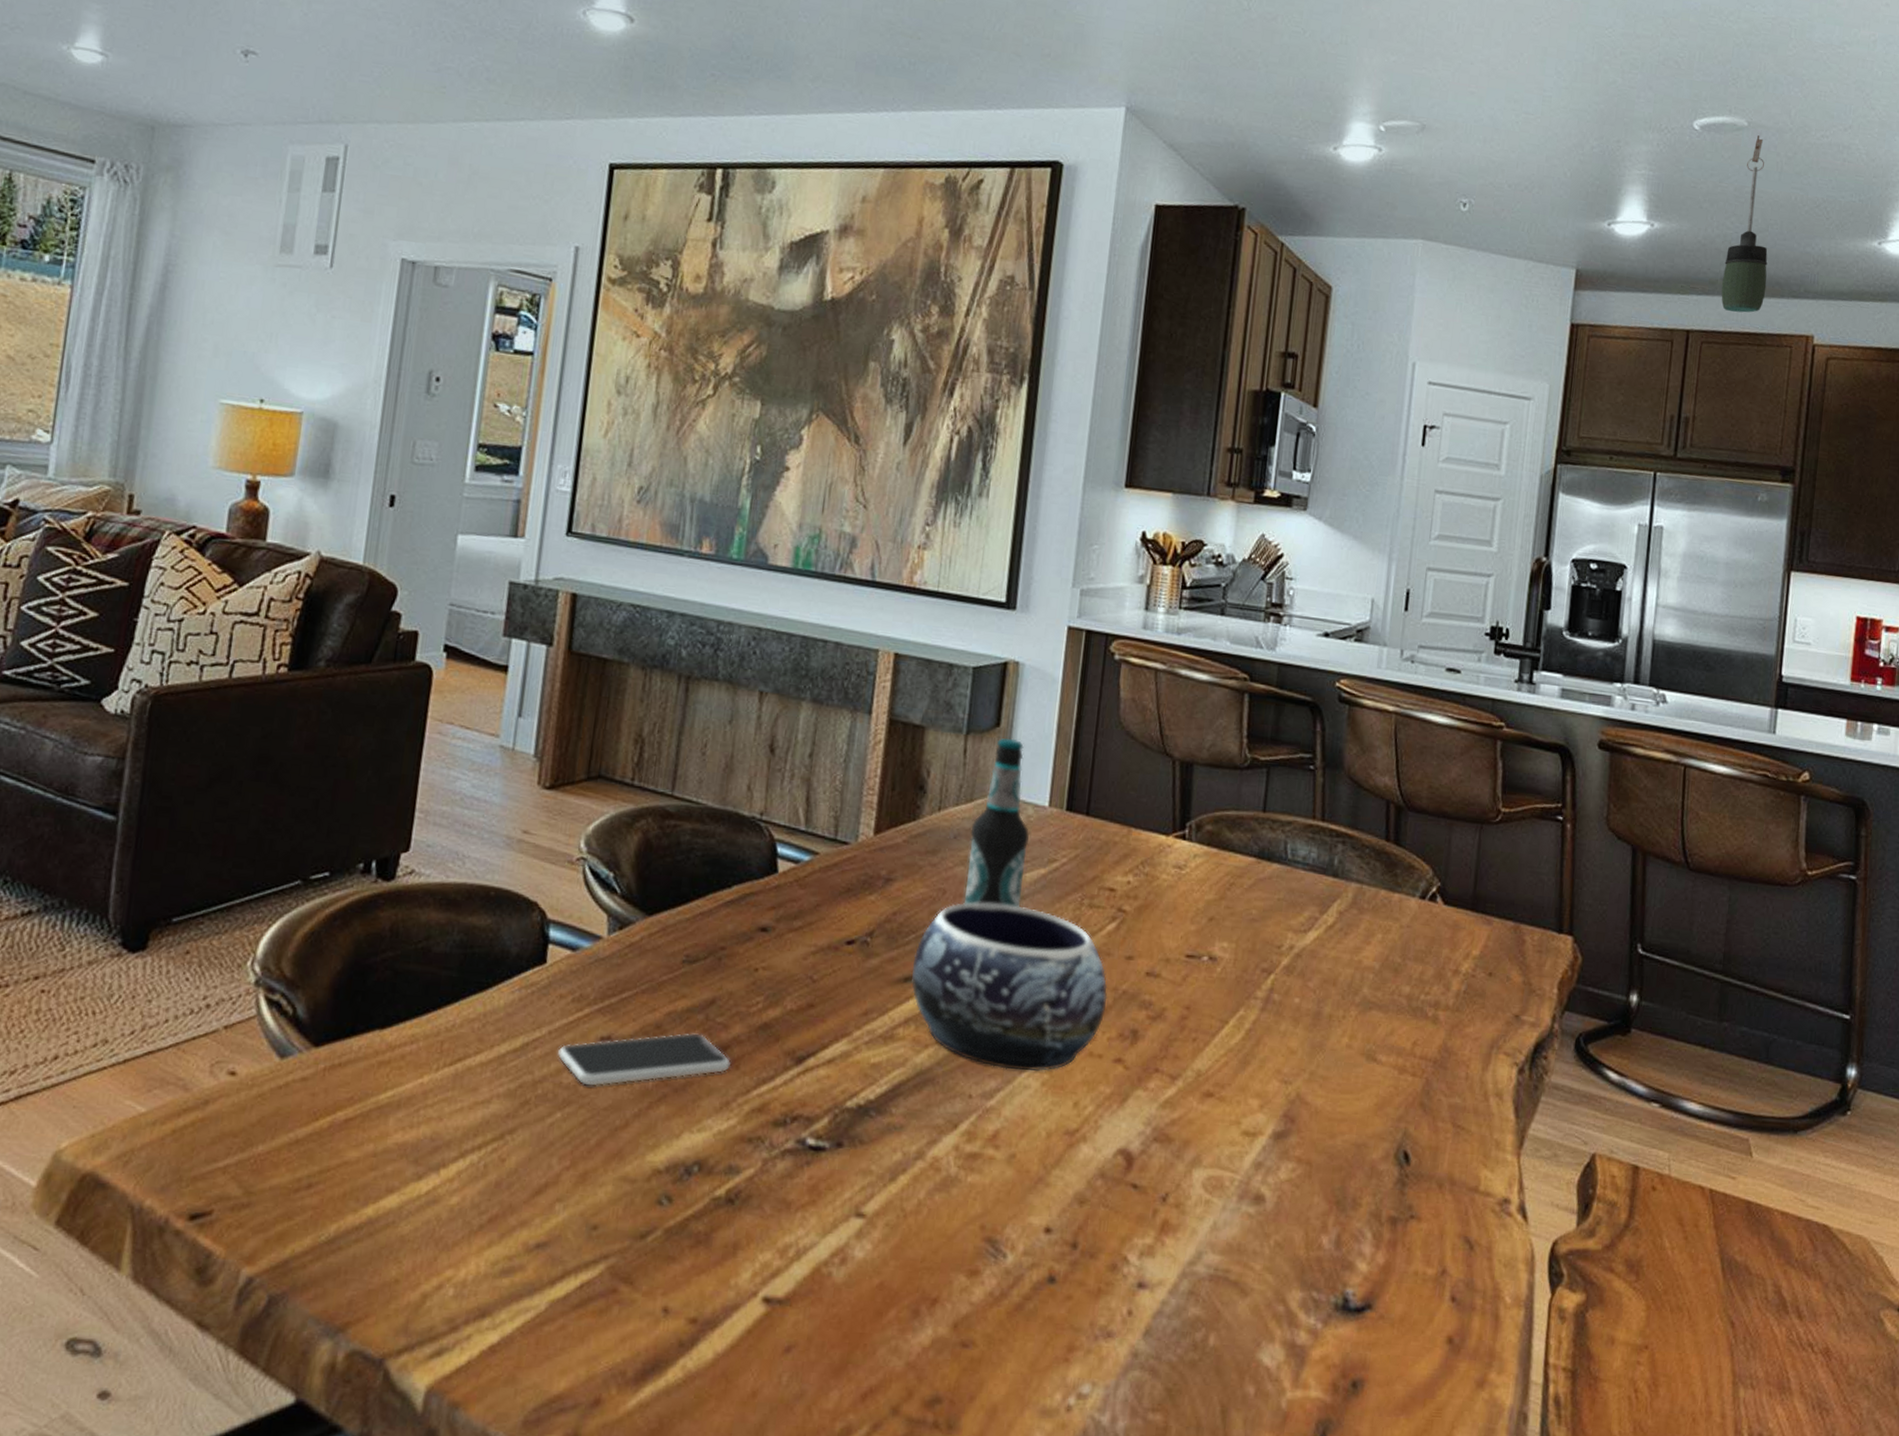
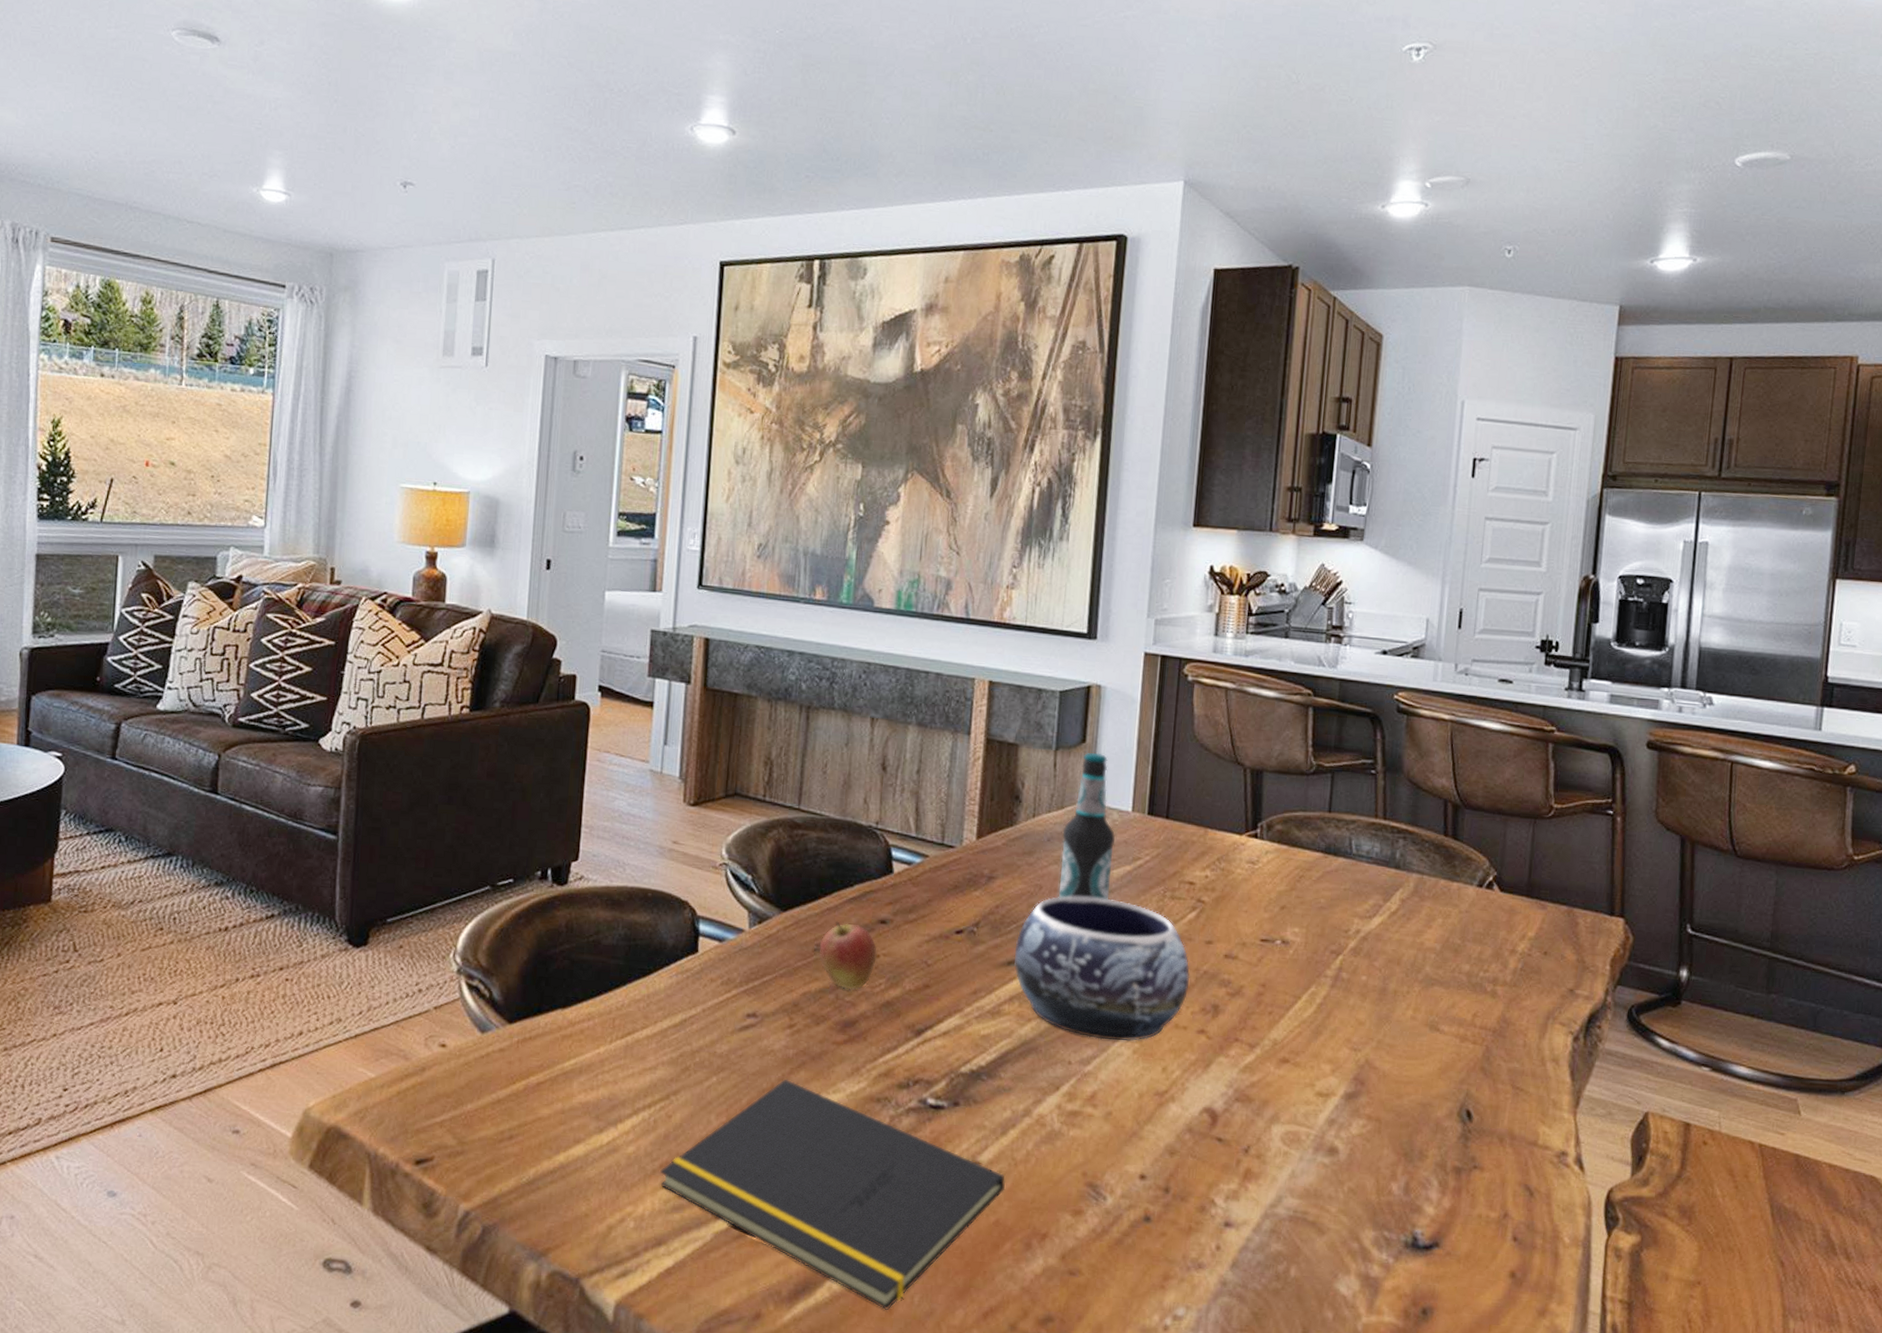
notepad: none [488,1115,892,1392] -> present [660,1079,1006,1310]
smartphone: present [558,1033,730,1086] -> none [711,1010,859,1055]
fruit: none [687,928,756,1010] -> present [818,921,877,991]
pendant light: present [1721,135,1768,313] -> none [1764,168,1811,338]

